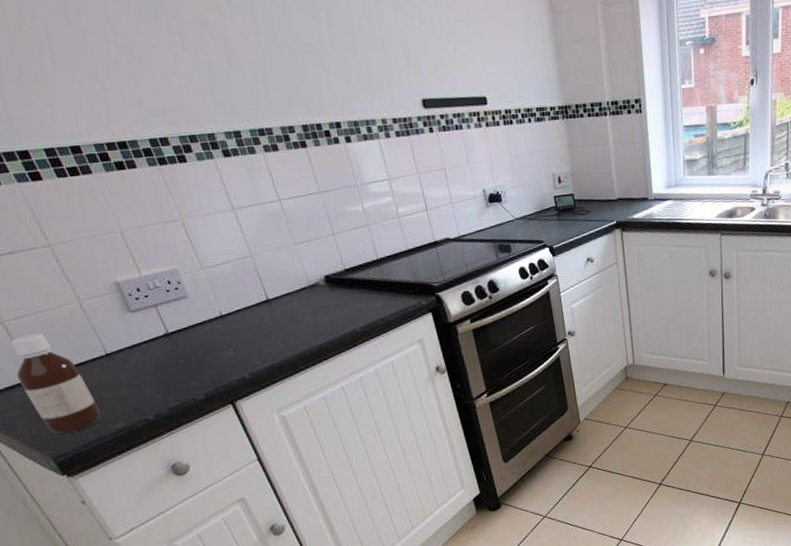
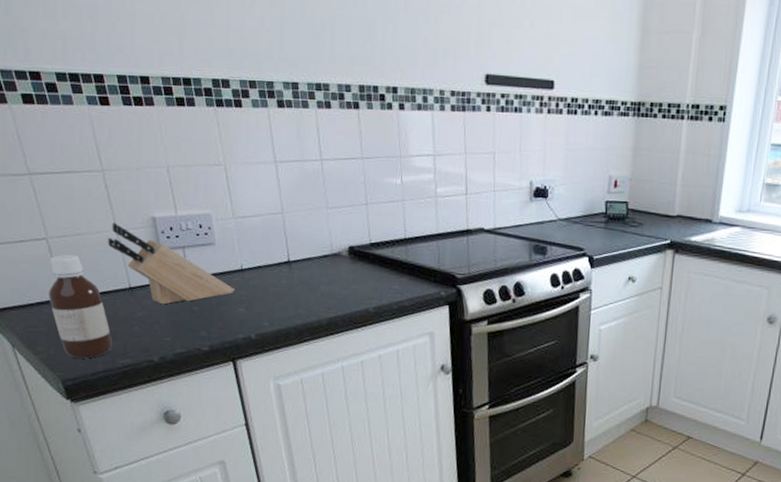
knife block: none [71,294,219,364] -> present [108,222,236,305]

